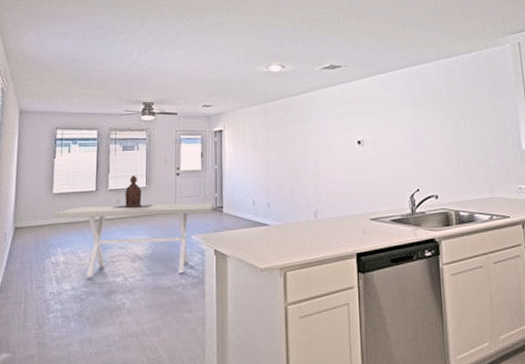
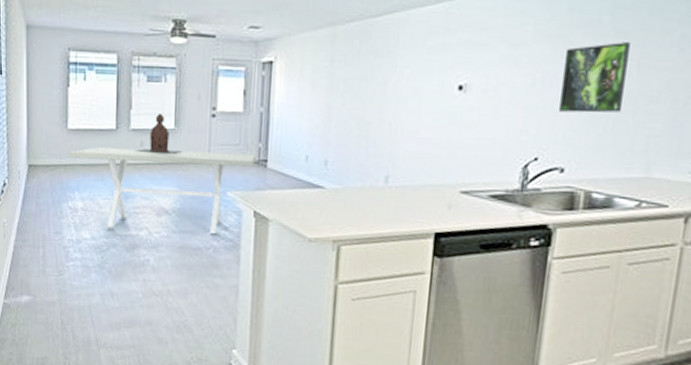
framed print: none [423,107,466,155] -> present [559,42,630,113]

